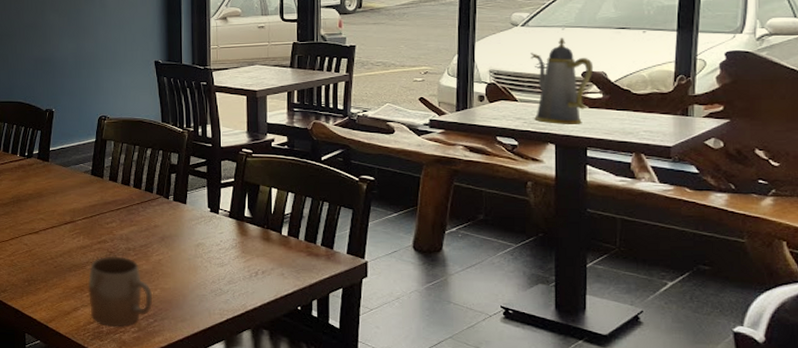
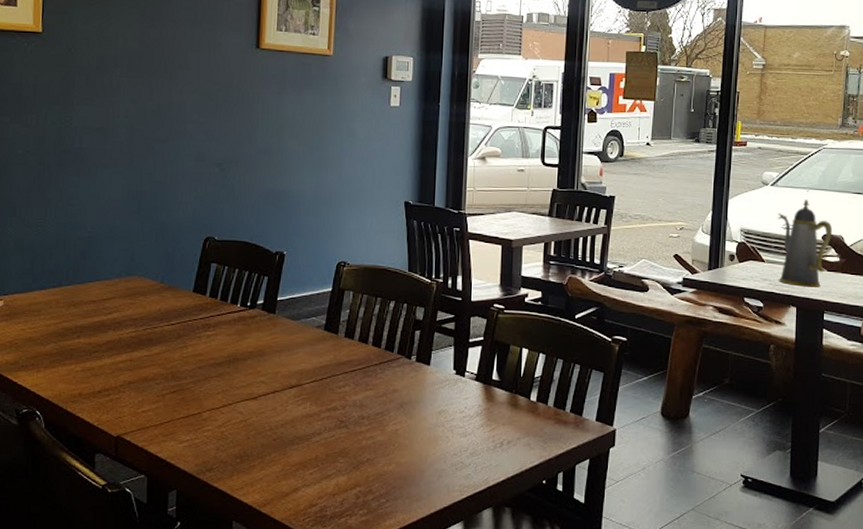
mug: present [87,256,153,326] -> none [311,426,386,509]

